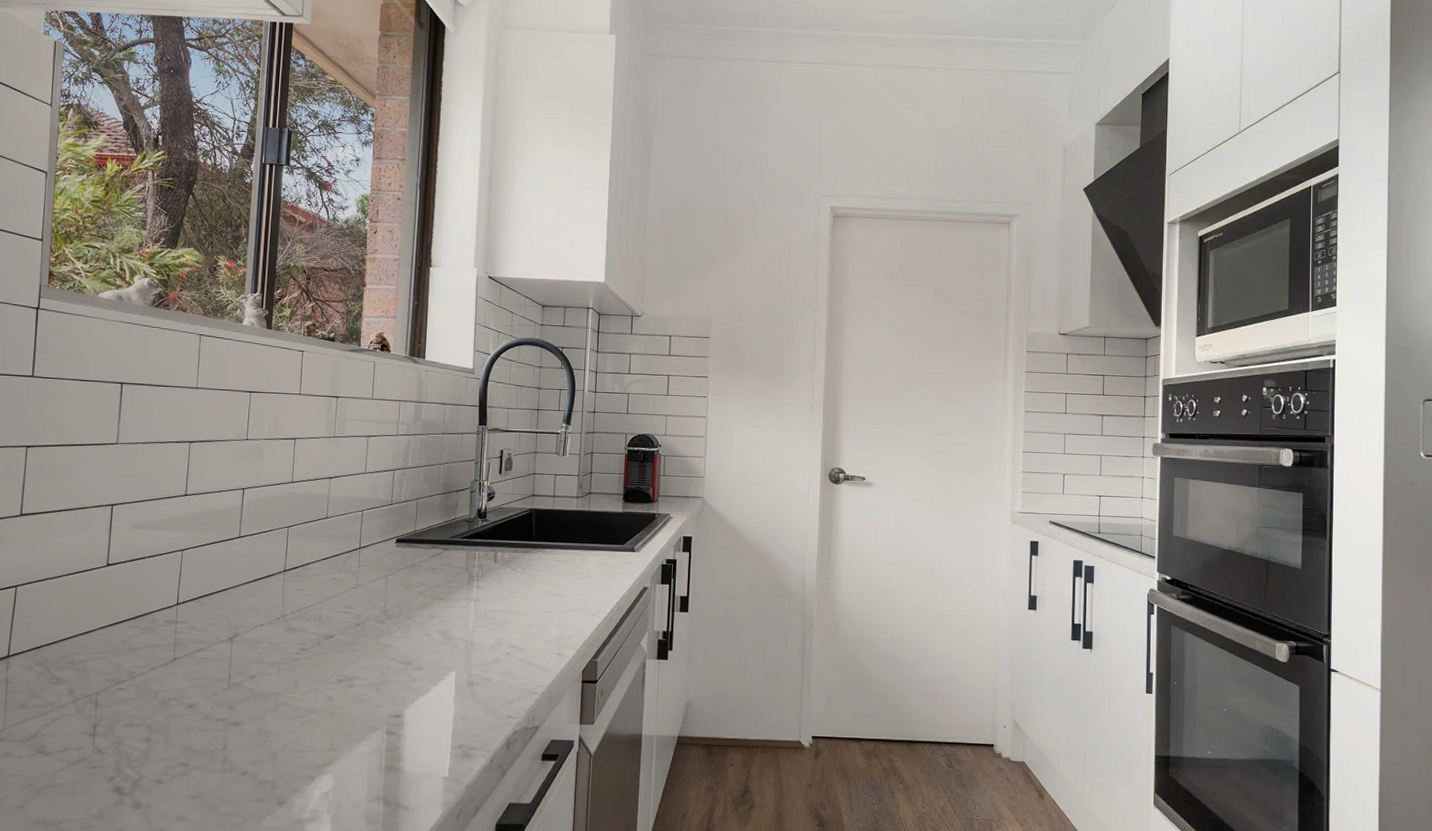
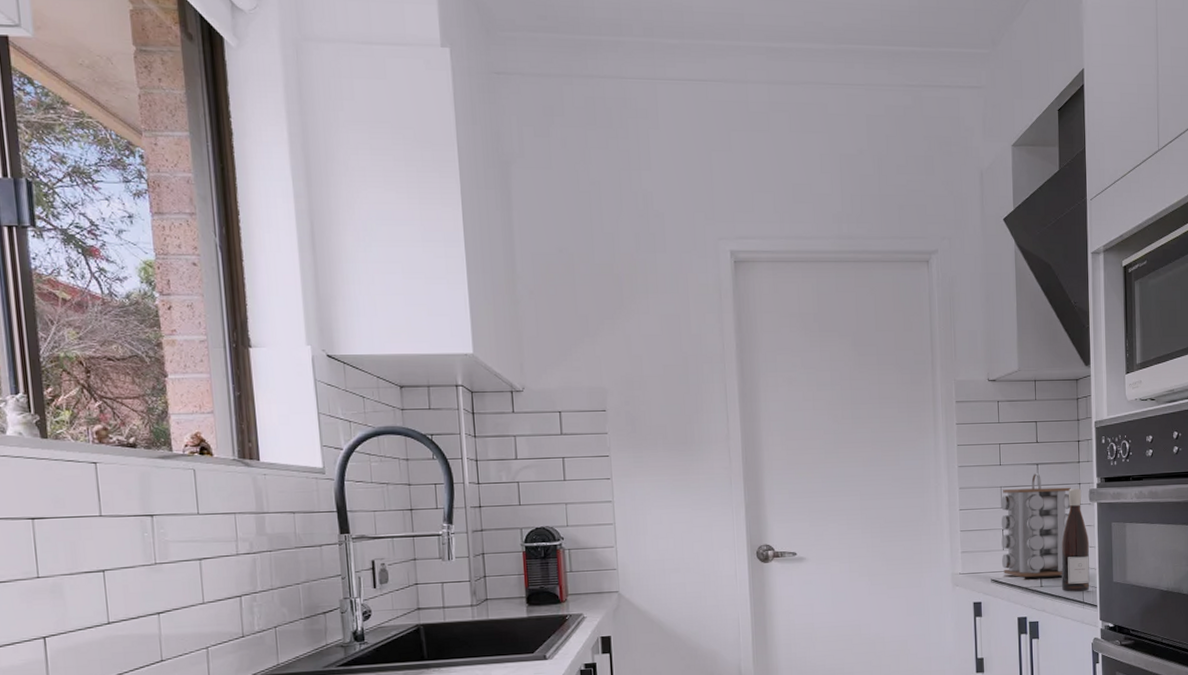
spice rack: none [1060,423,1135,525] -> present [1001,472,1071,579]
bottle: none [1120,441,1151,543] -> present [1061,488,1090,593]

